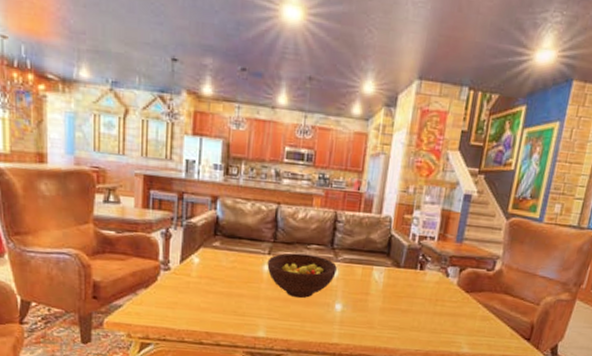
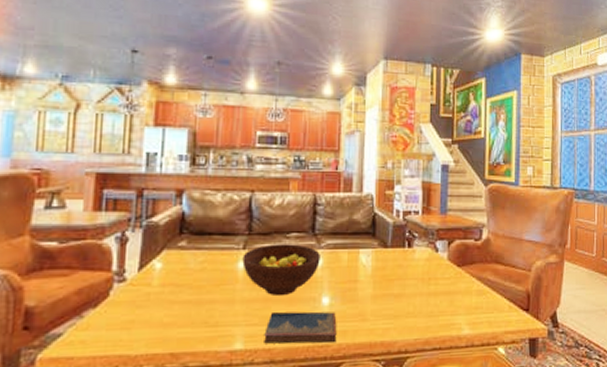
hardcover book: none [283,311,347,343] -> present [264,311,337,344]

